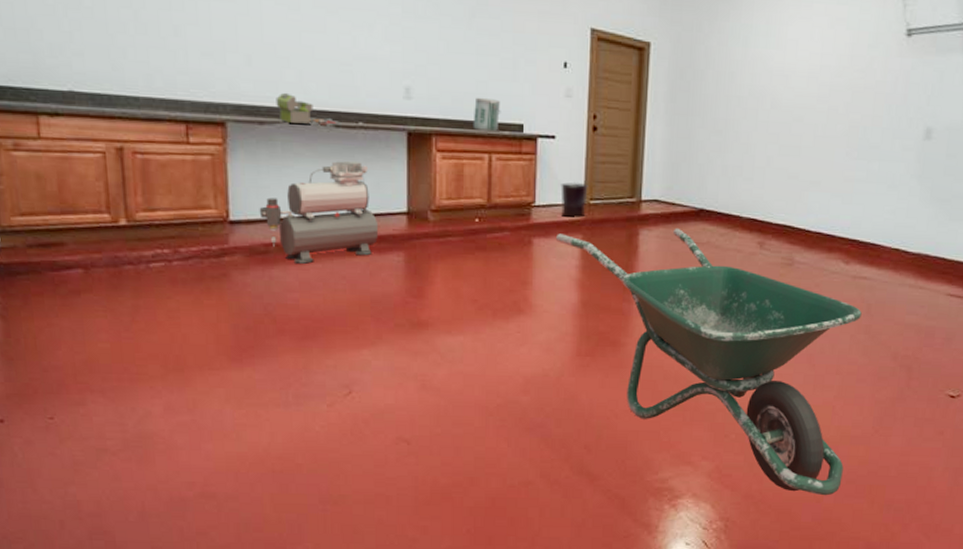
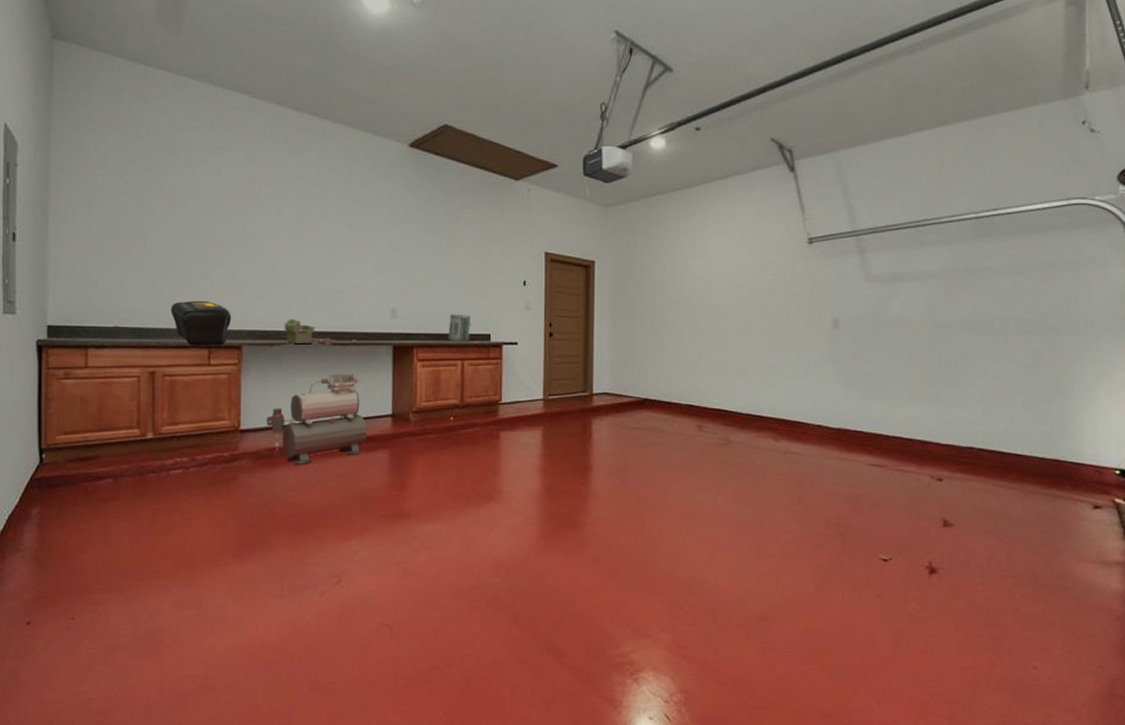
toolbox: none [136,63,212,121] -> present [170,300,232,346]
wheelbarrow: present [556,227,862,496] -> none [521,416,794,664]
waste bin: present [560,182,588,219] -> none [523,382,547,413]

